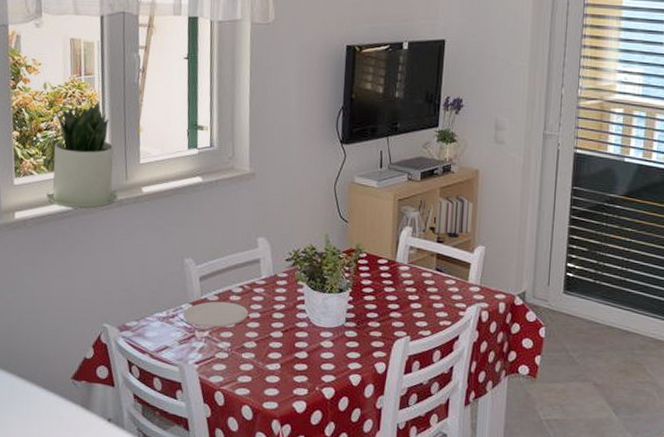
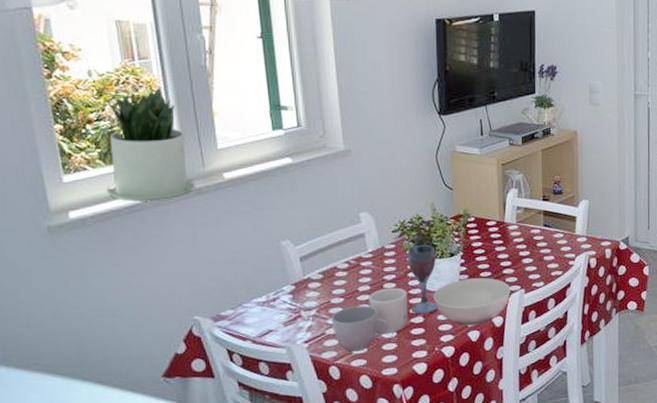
plate: present [183,301,249,328] -> none [285,278,358,307]
cup: none [221,332,274,380] -> present [331,305,389,352]
mug: none [257,317,295,365] -> present [369,287,408,333]
cup: none [297,276,325,350] -> present [407,244,438,314]
bowl: none [318,317,396,369] -> present [433,277,511,326]
books: present [419,195,474,235] -> none [523,155,575,194]

